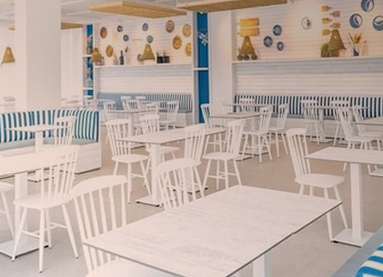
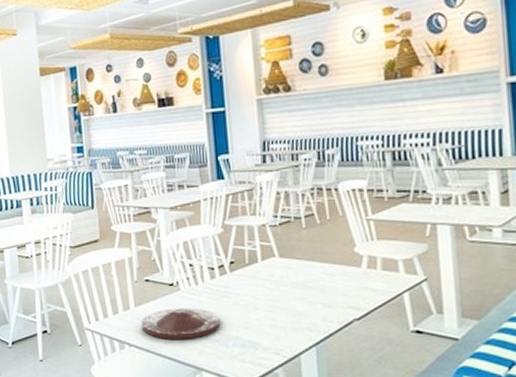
plate: none [131,225,195,251] -> present [141,308,221,339]

